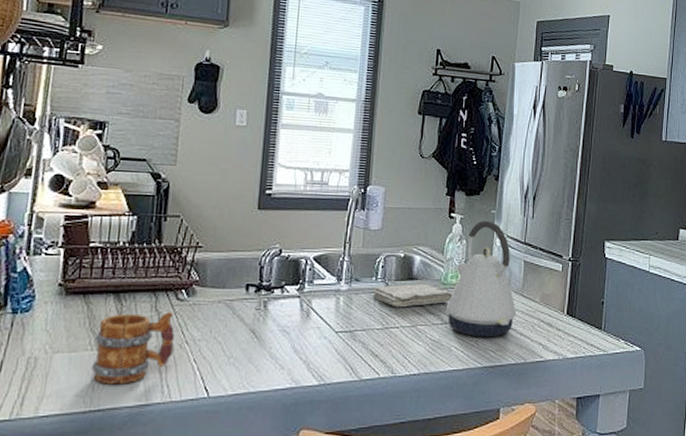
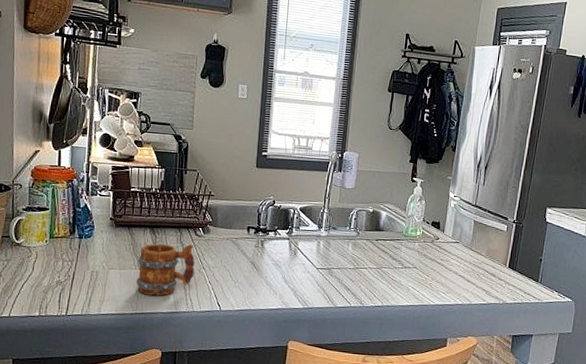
washcloth: present [373,284,453,308] -> none [347,234,412,253]
kettle: present [447,220,517,337] -> none [407,185,466,282]

